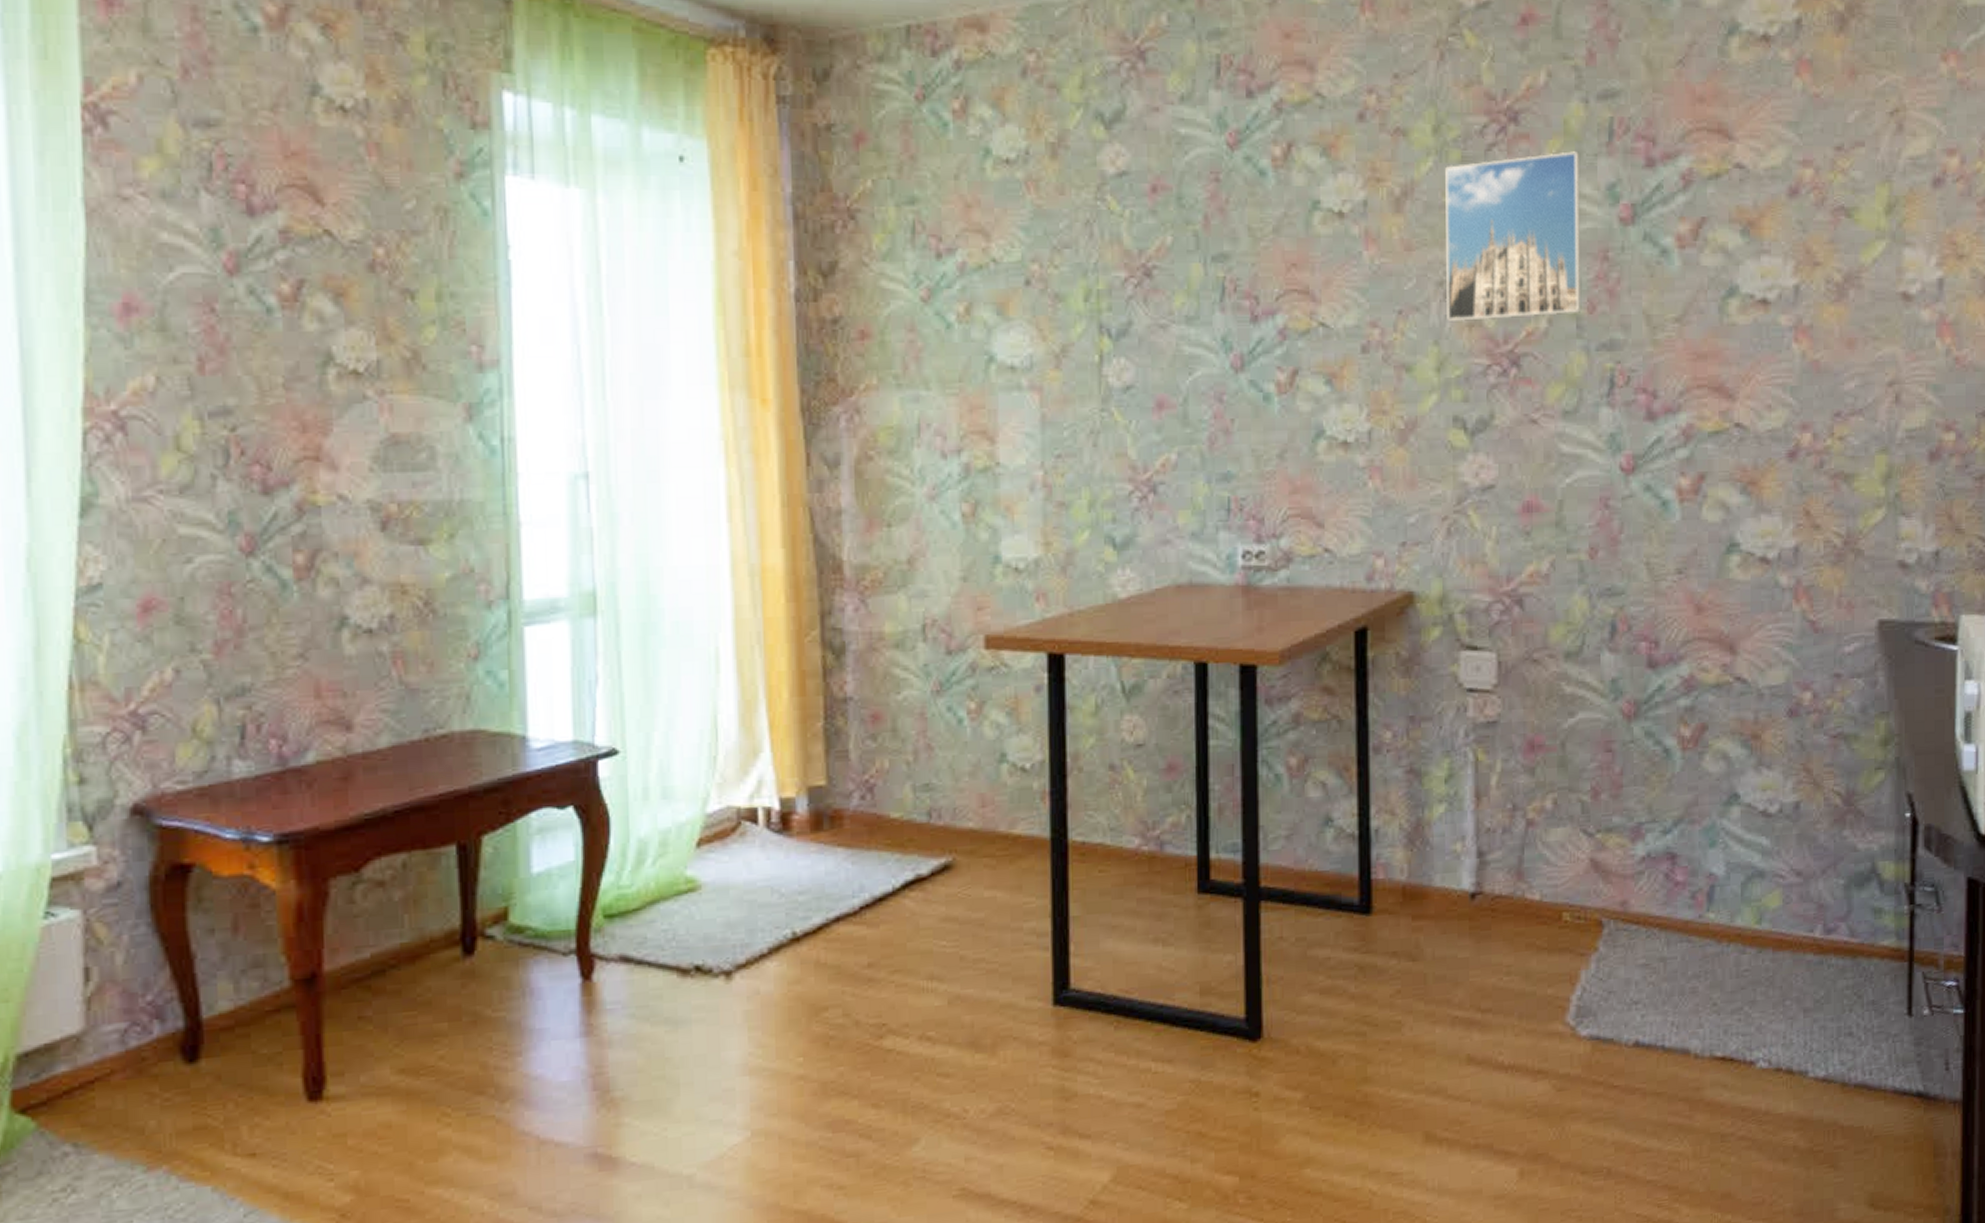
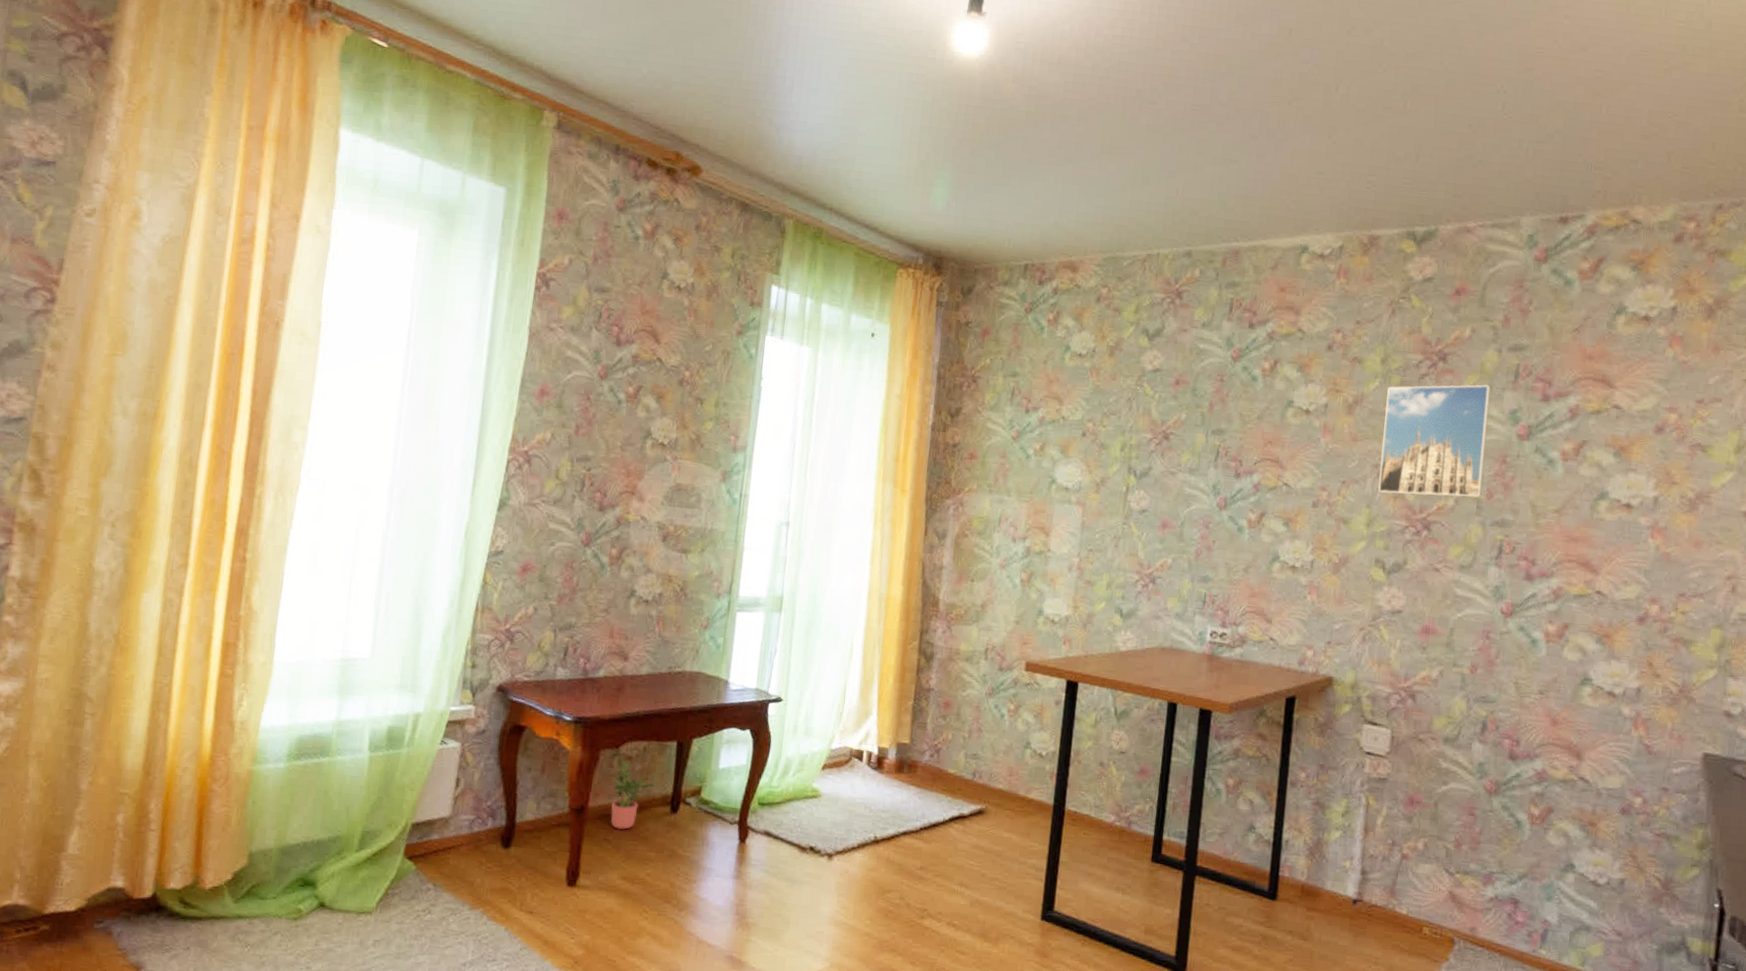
potted plant: none [358,882,431,999] -> present [610,755,655,830]

